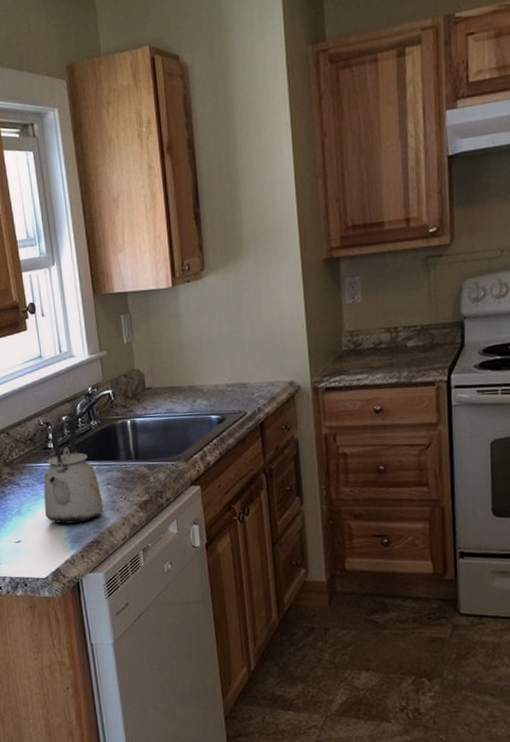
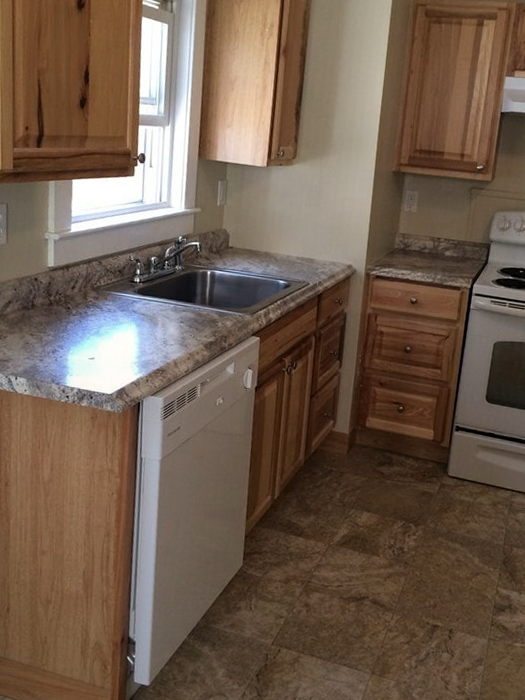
kettle: present [43,418,104,524] -> none [121,259,174,352]

